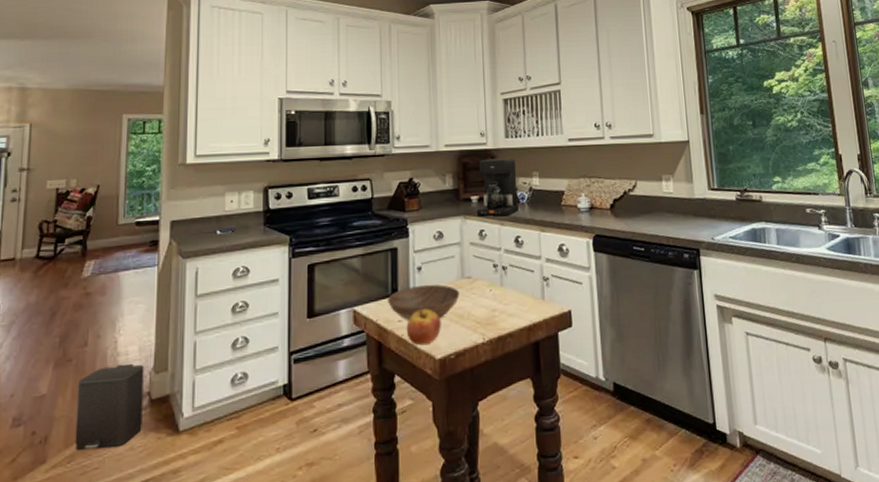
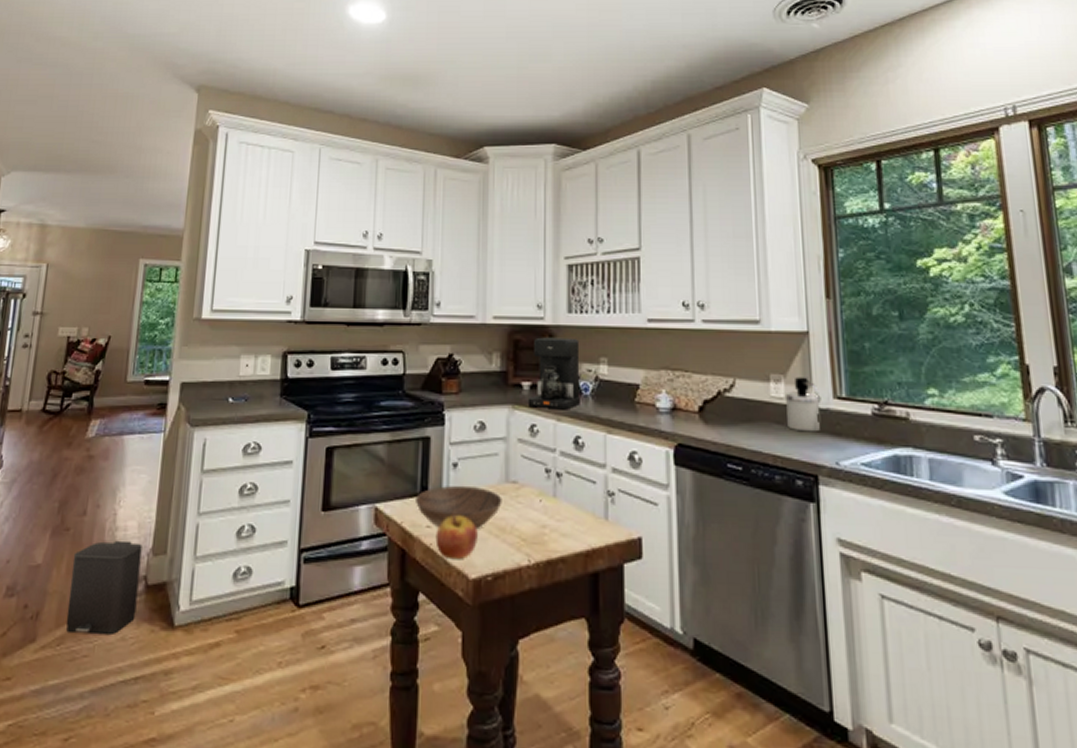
soap dispenser: none [673,175,700,217] -> present [784,377,820,432]

